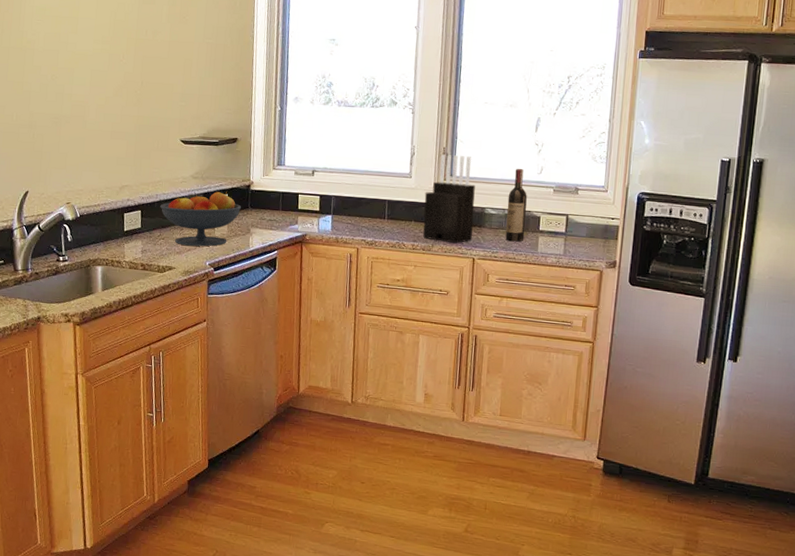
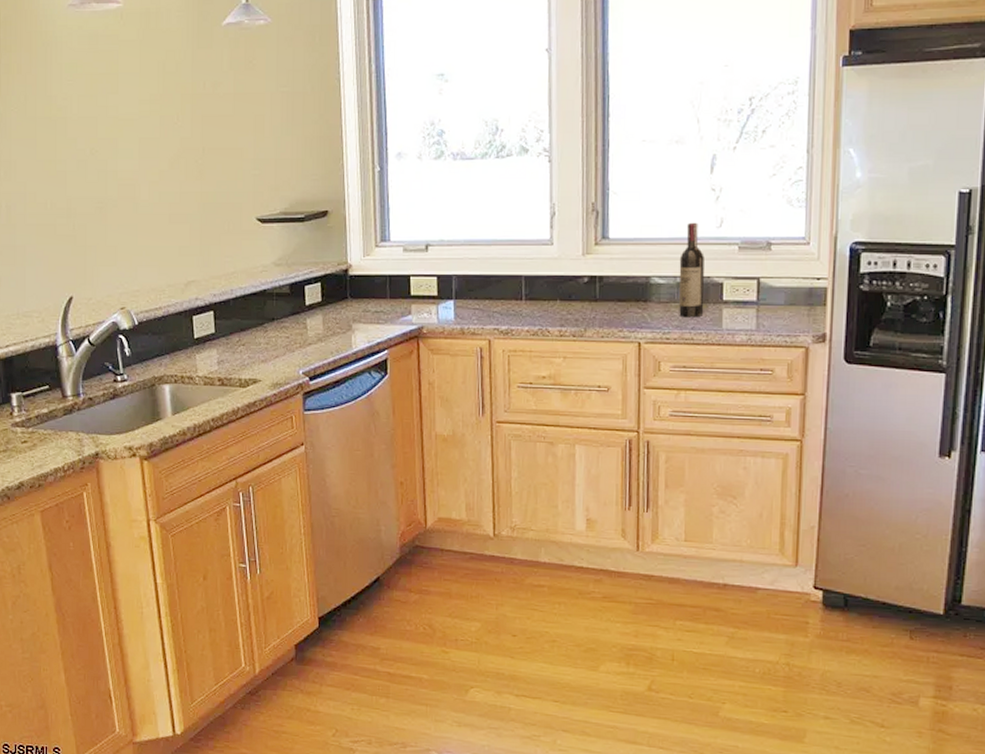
fruit bowl: present [160,191,241,247] -> none [237,279,338,351]
knife block: present [423,154,475,244] -> none [571,212,637,325]

